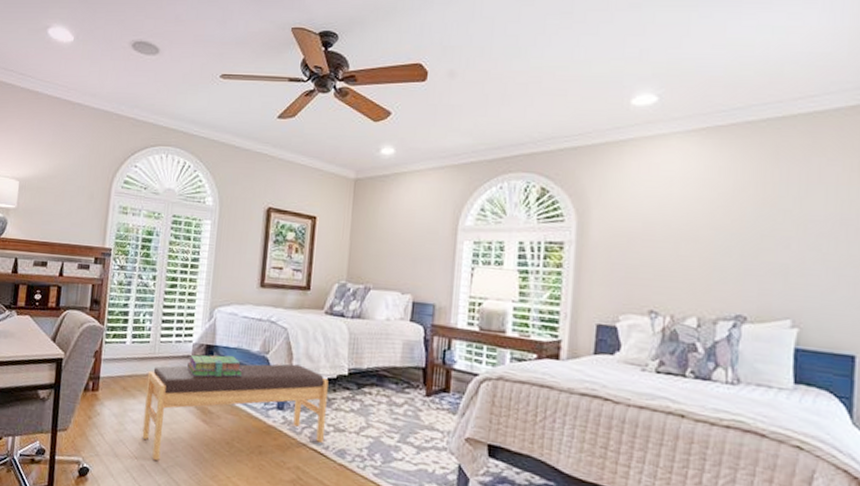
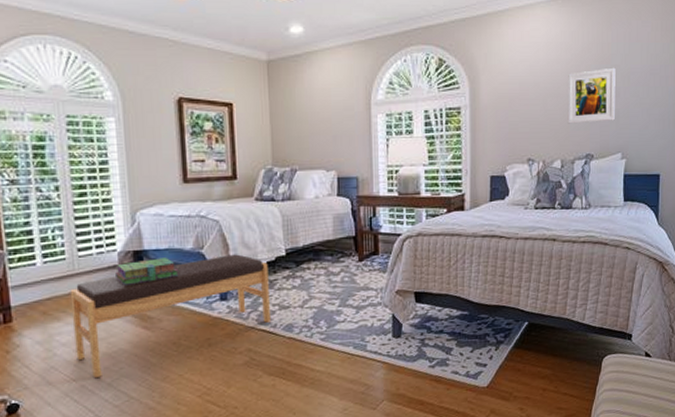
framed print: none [709,212,785,278] -> present [567,67,616,124]

